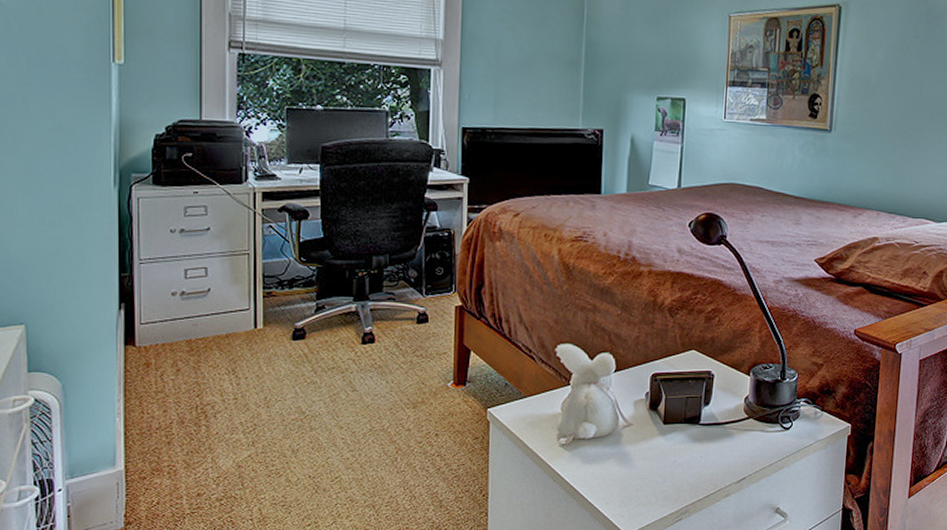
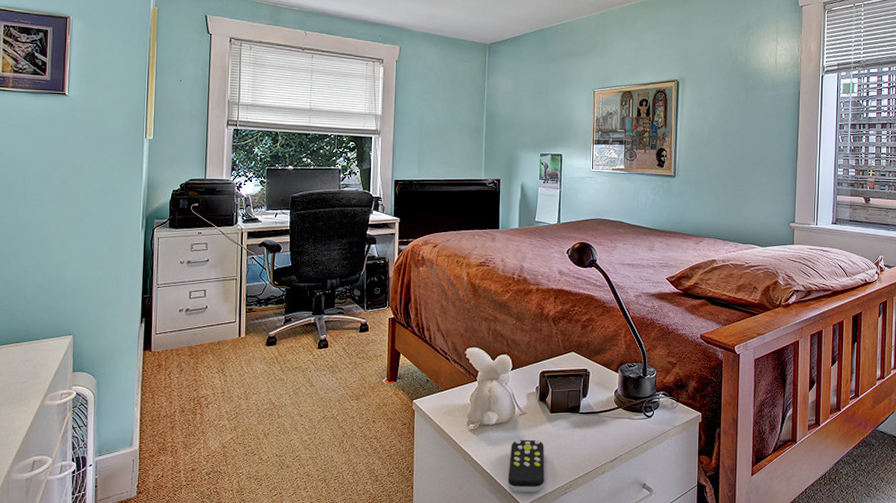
remote control: none [607,456,655,519] -> present [507,439,545,492]

